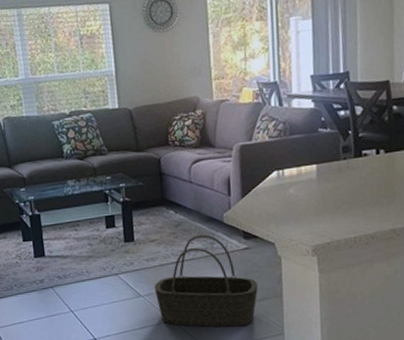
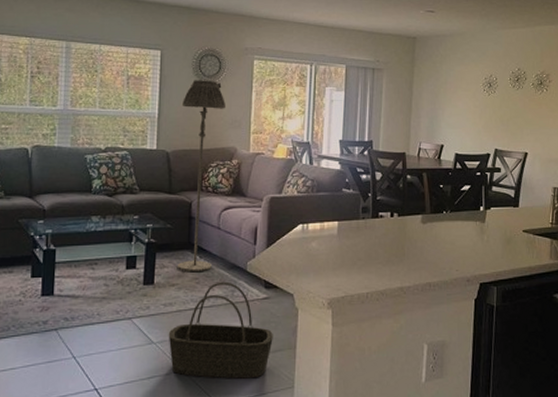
floor lamp: none [138,28,188,228] -> present [178,80,225,273]

